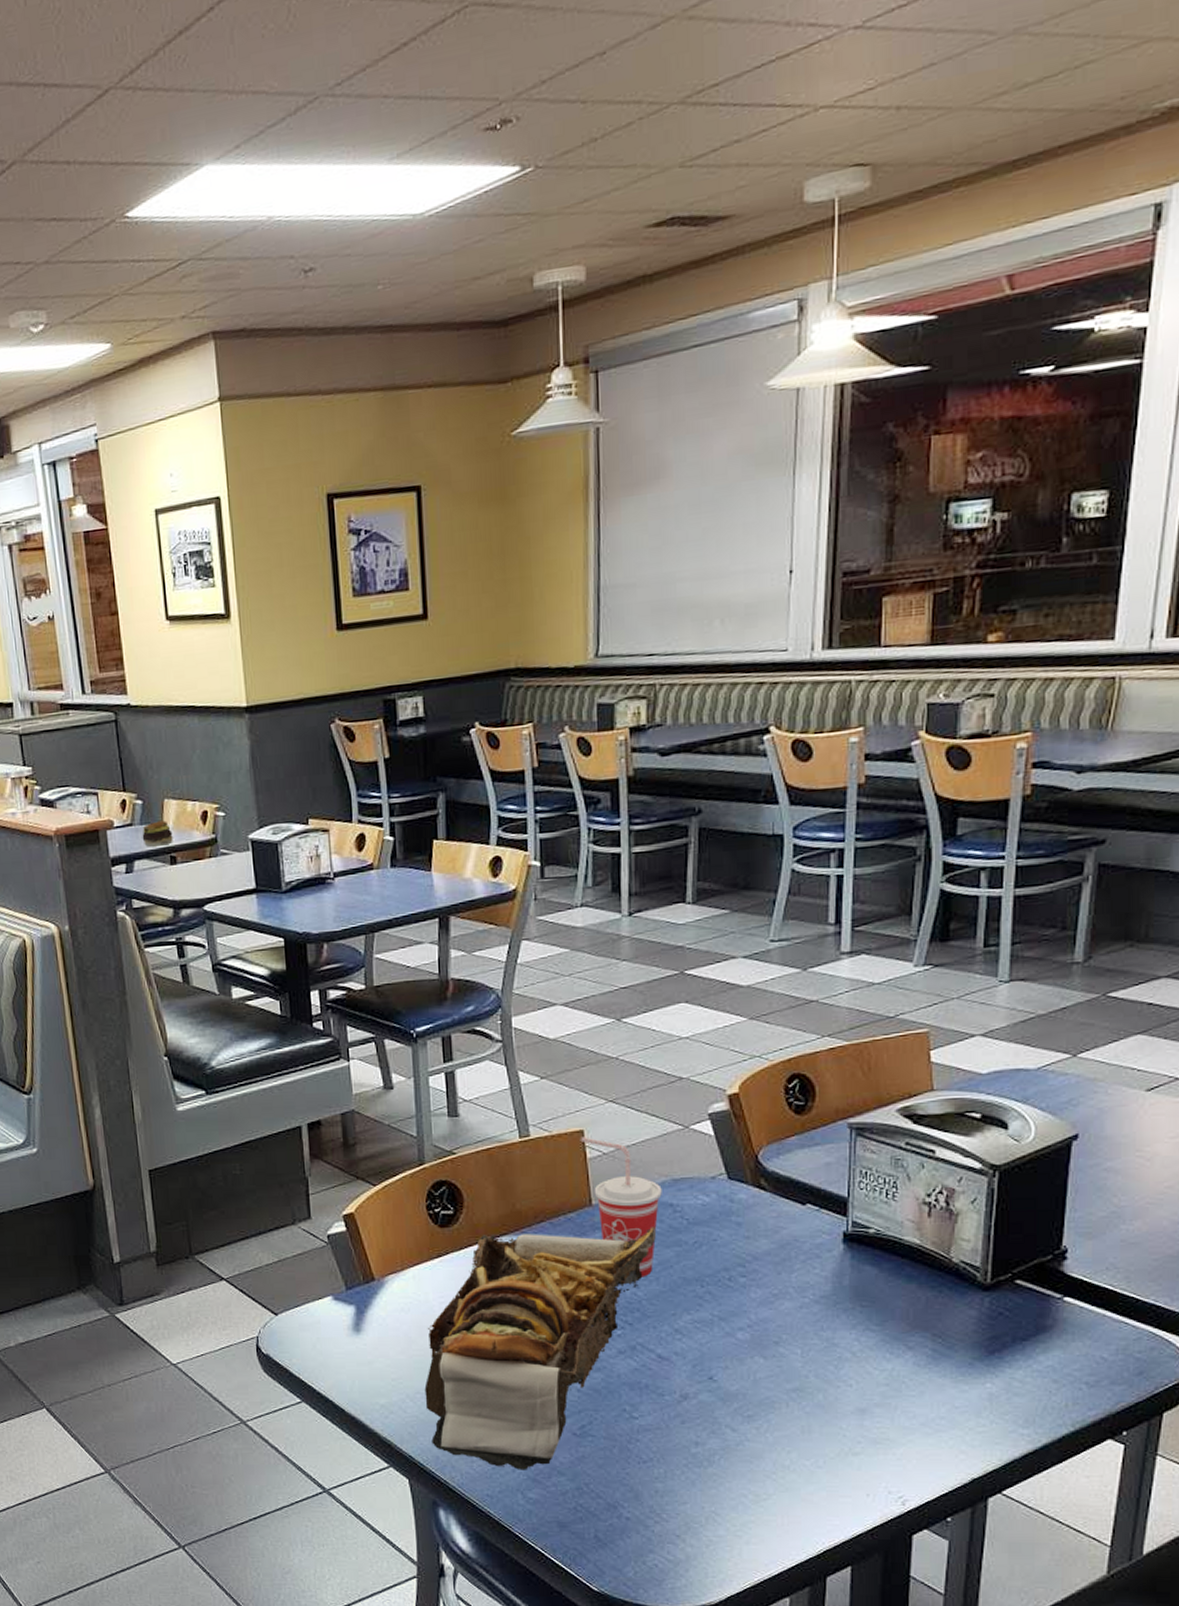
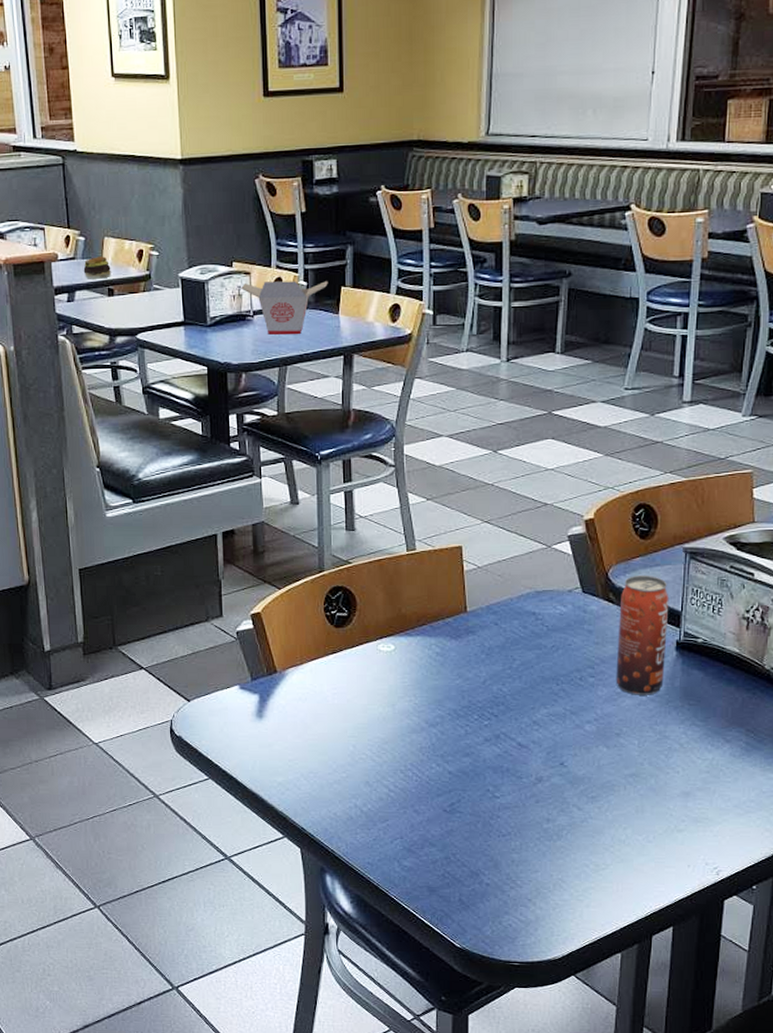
takeout container: none [319,834,418,899] -> present [241,281,328,335]
food tray: present [424,1226,656,1470] -> none [317,632,520,842]
beverage cup: present [580,1137,662,1277] -> none [458,552,527,676]
soda can: none [771,1157,833,1297] -> present [616,576,669,695]

